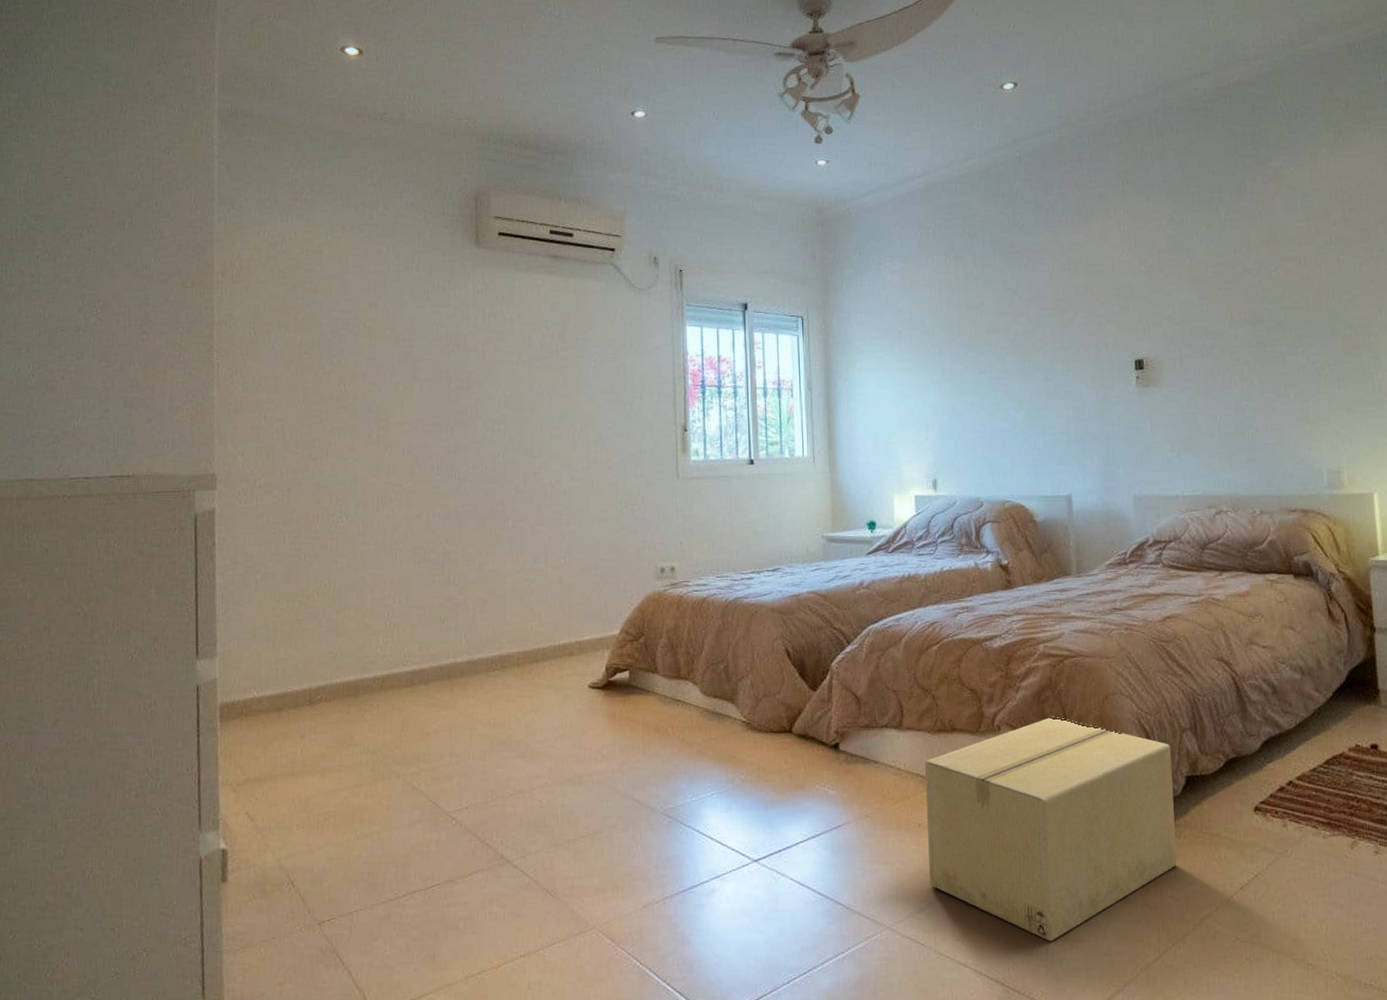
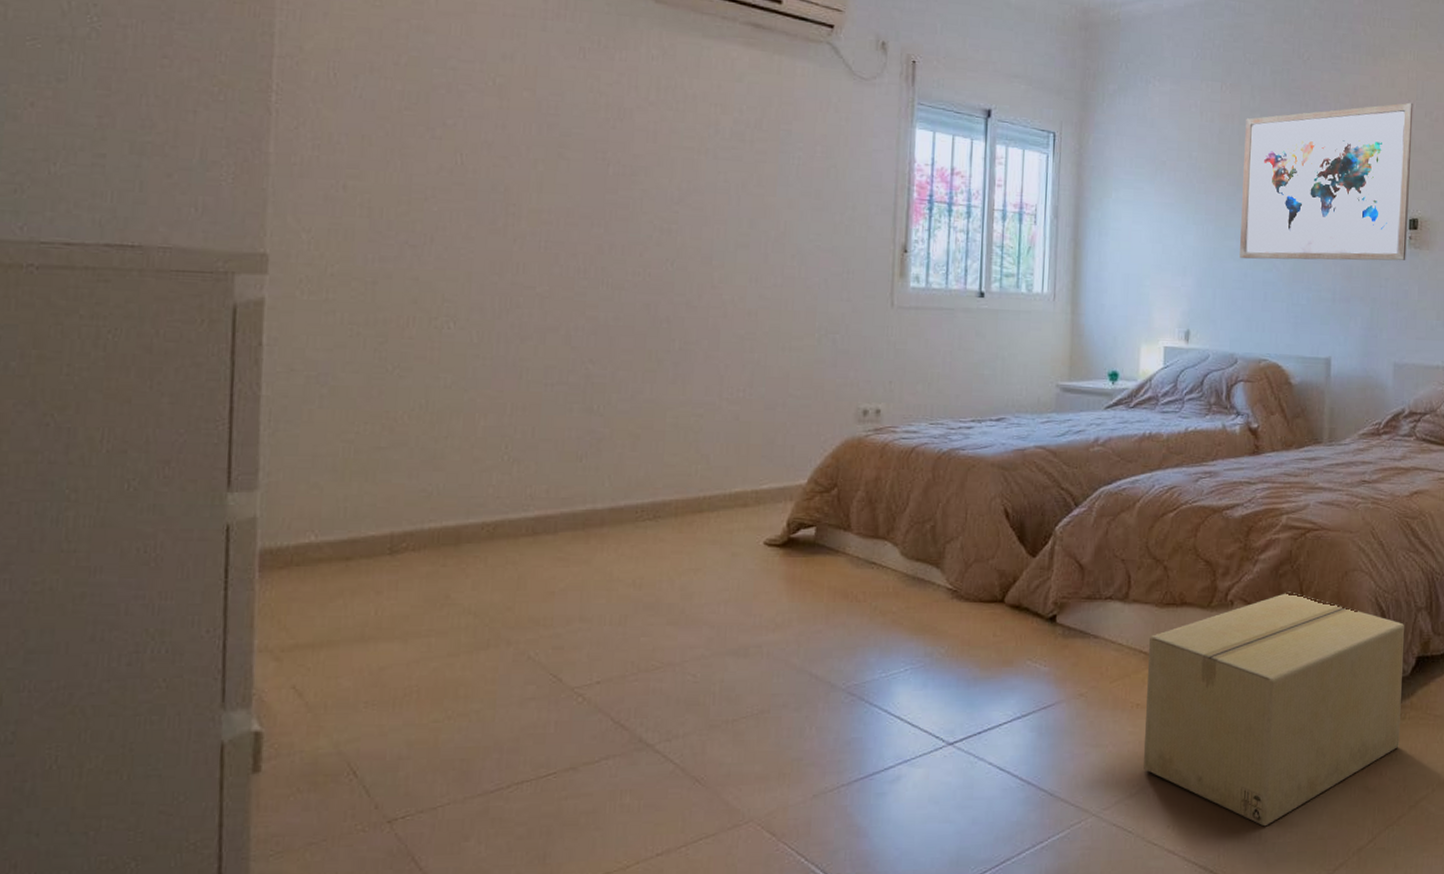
wall art: none [971,253,1135,411] -> present [1240,102,1414,261]

